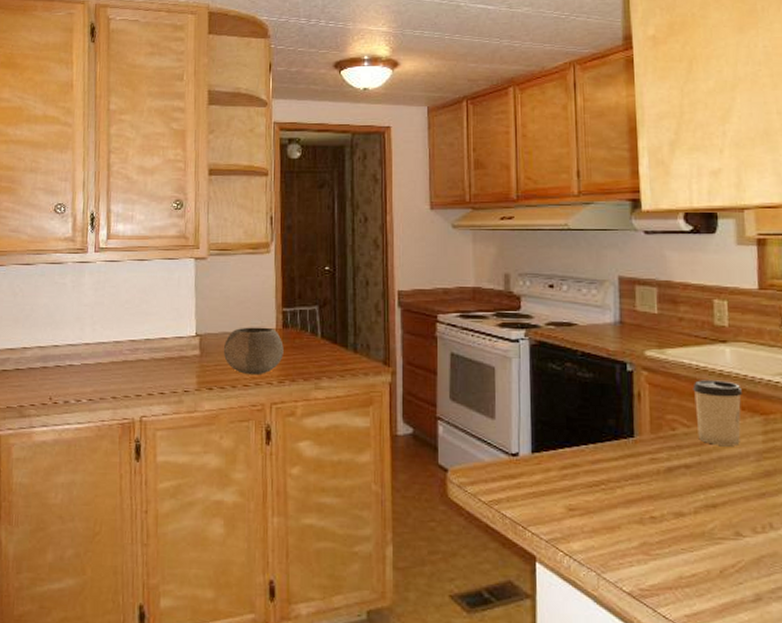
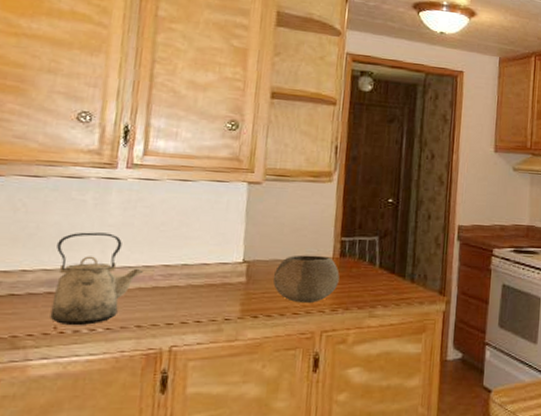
kettle: none [46,312,114,397] -> present [50,232,143,326]

